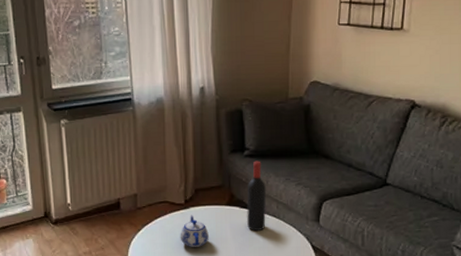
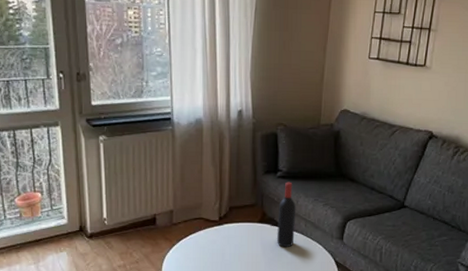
teapot: present [180,215,209,247] -> none [213,231,241,262]

